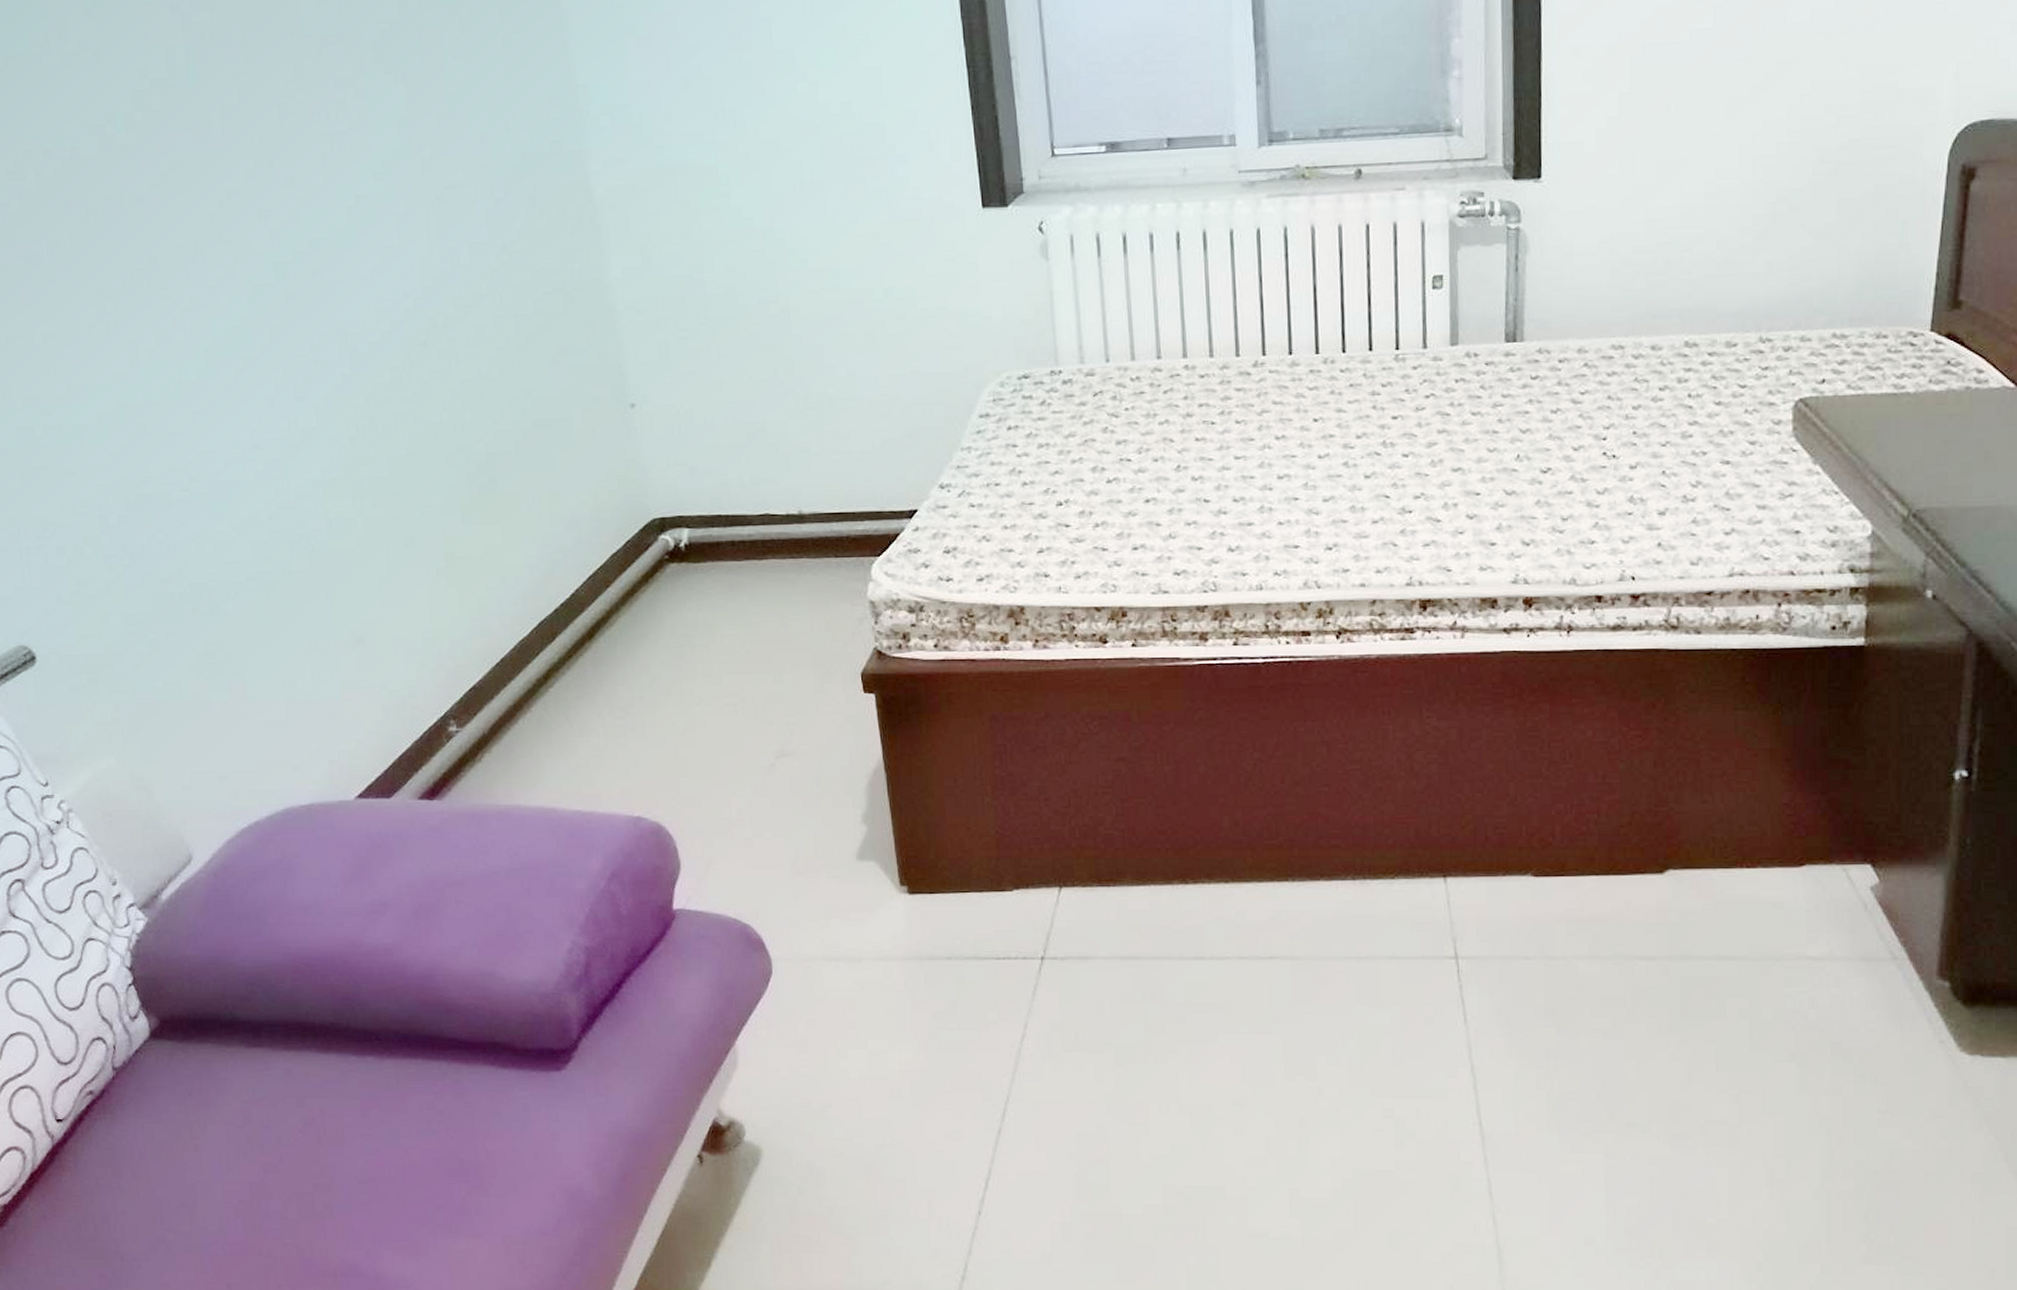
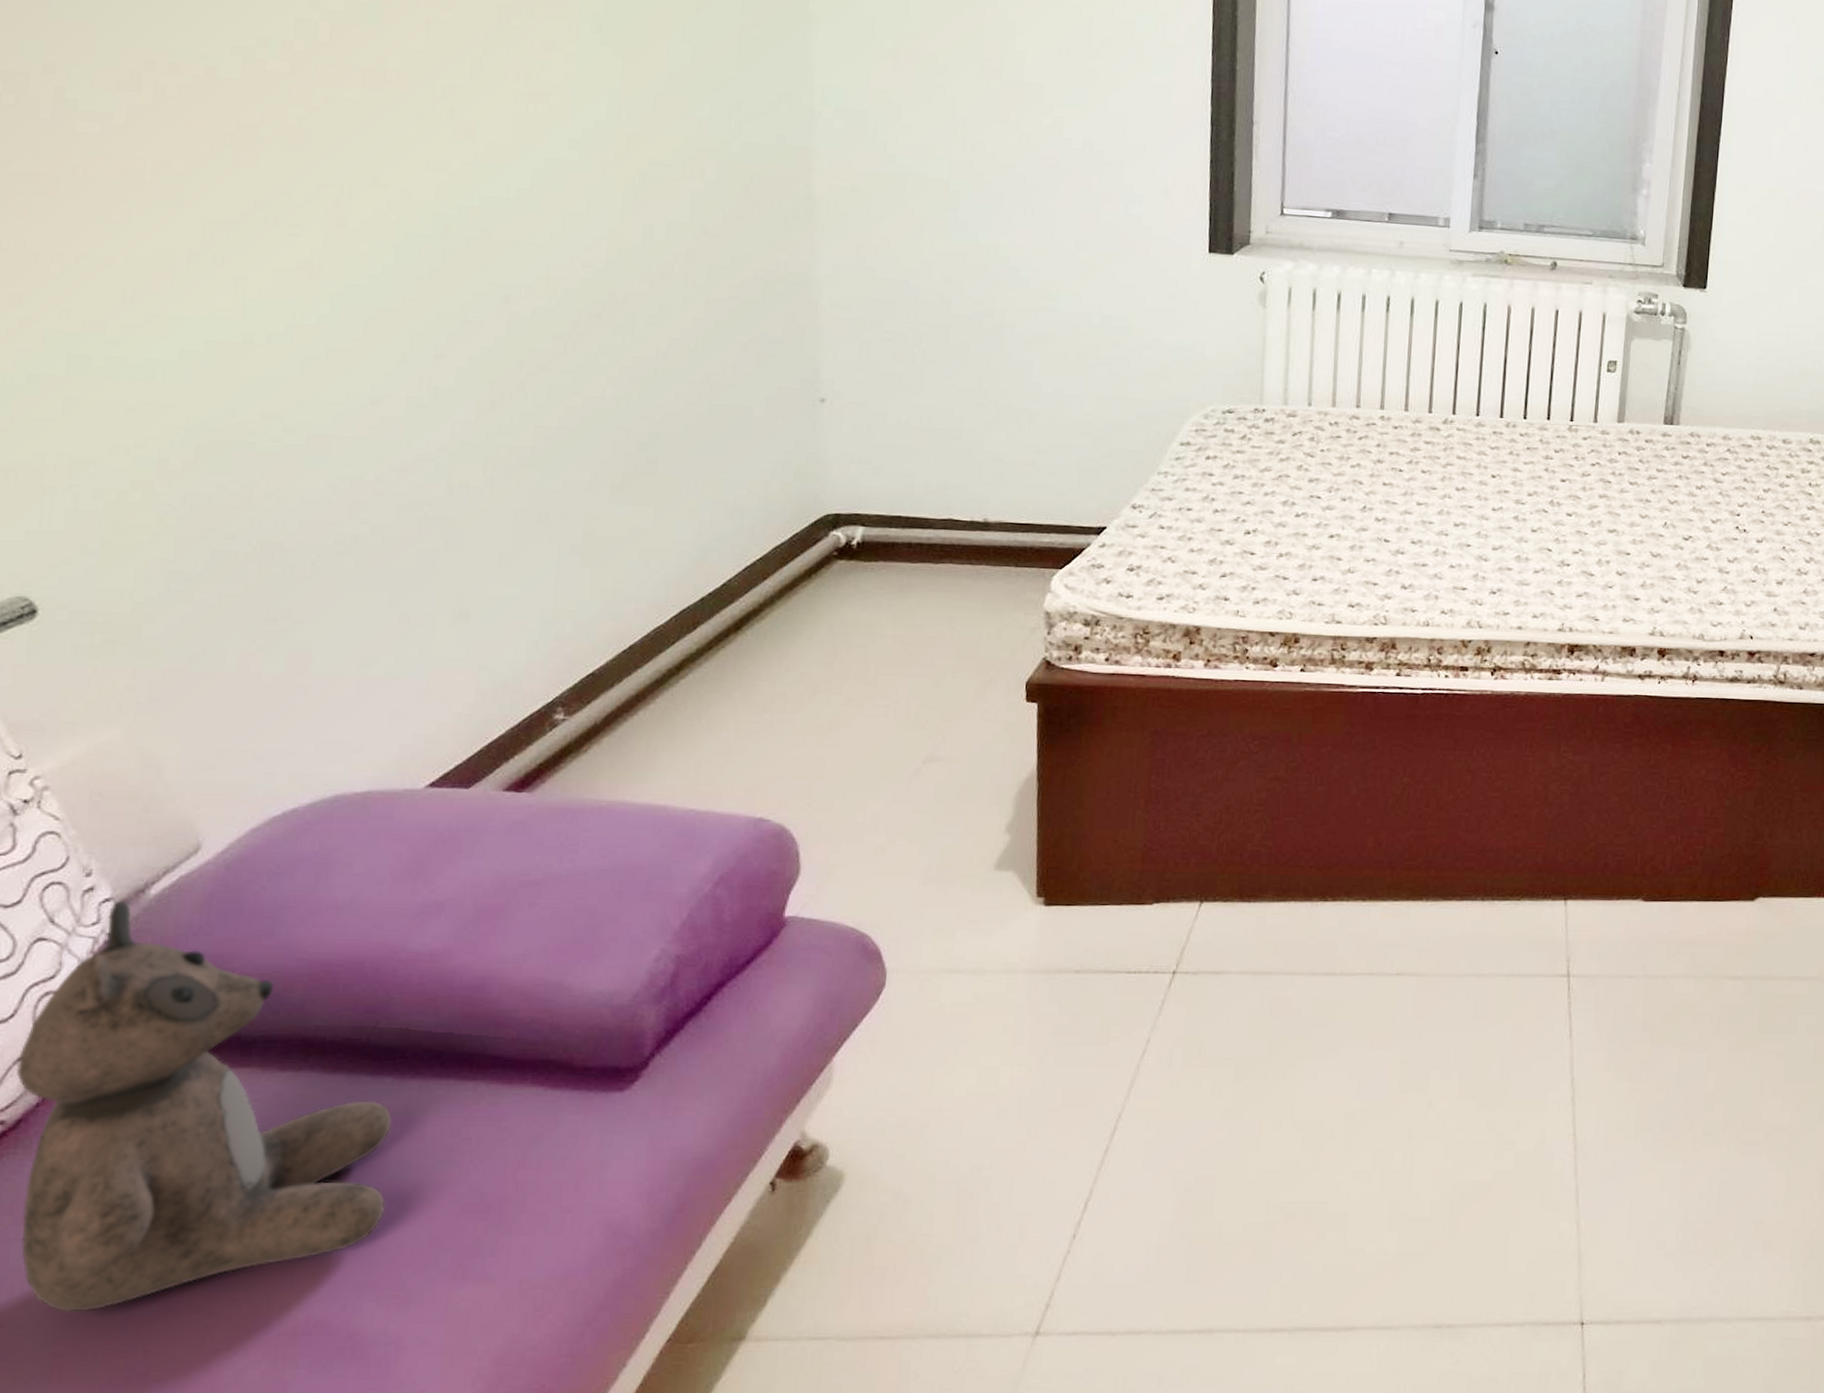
stuffed animal: none [92,905,387,1250] -> present [16,900,393,1312]

